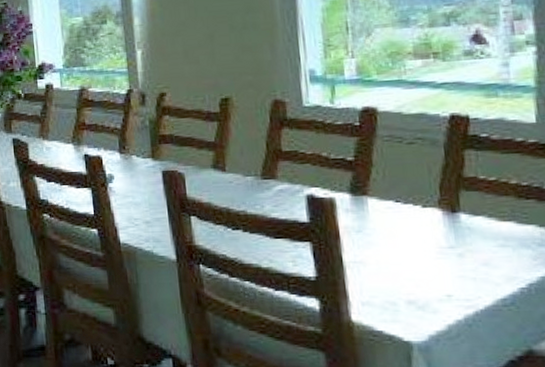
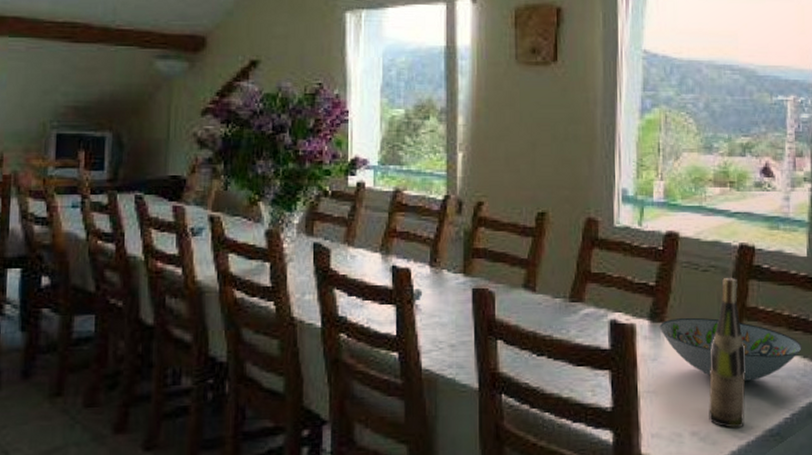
decorative bowl: none [362,189,537,251] -> present [659,317,802,381]
wine bottle: none [423,149,470,298] -> present [708,278,746,429]

